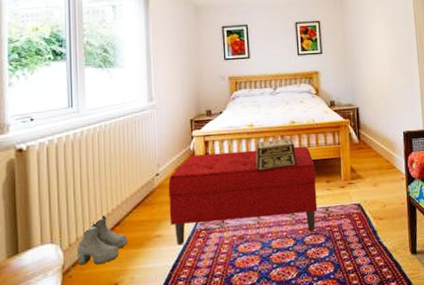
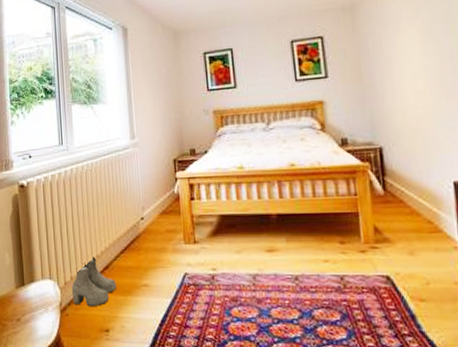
bench: present [168,146,318,246] -> none [153,195,329,303]
decorative box: present [255,138,297,171] -> none [247,185,299,222]

